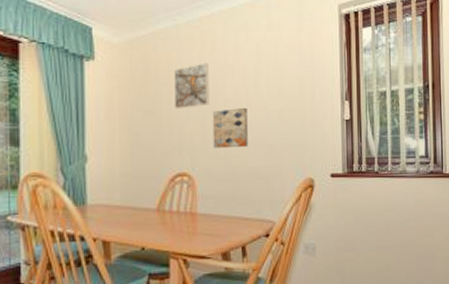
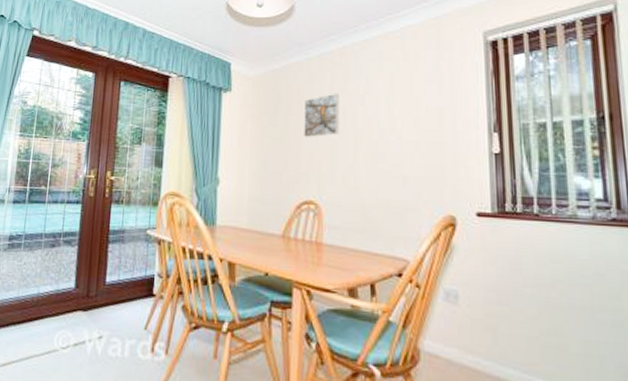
wall art: present [212,107,248,149] -> none [341,137,379,179]

